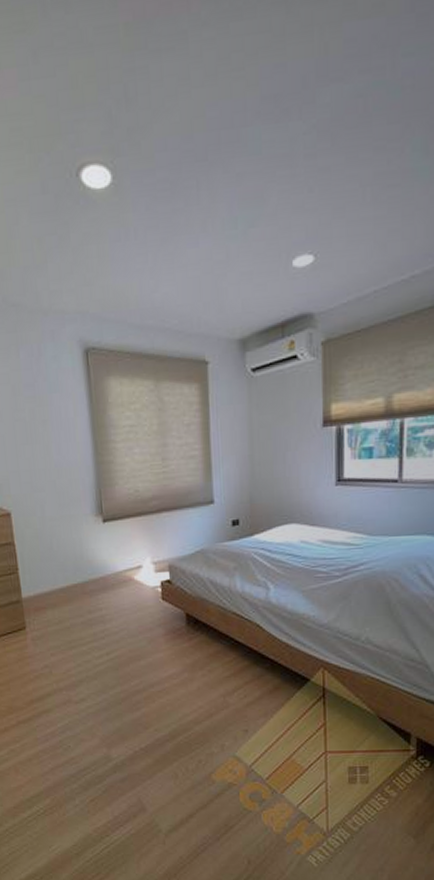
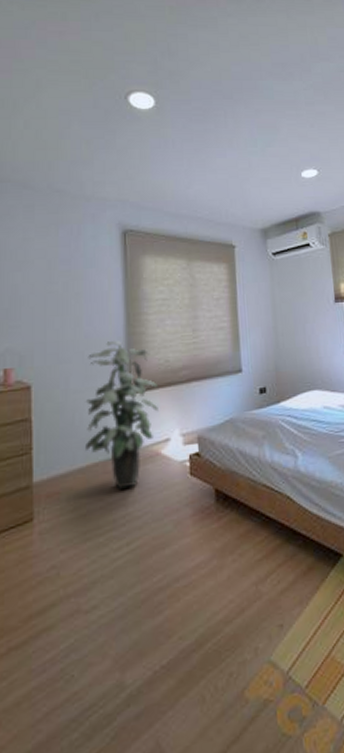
indoor plant: none [59,470,130,608] -> present [85,341,159,489]

